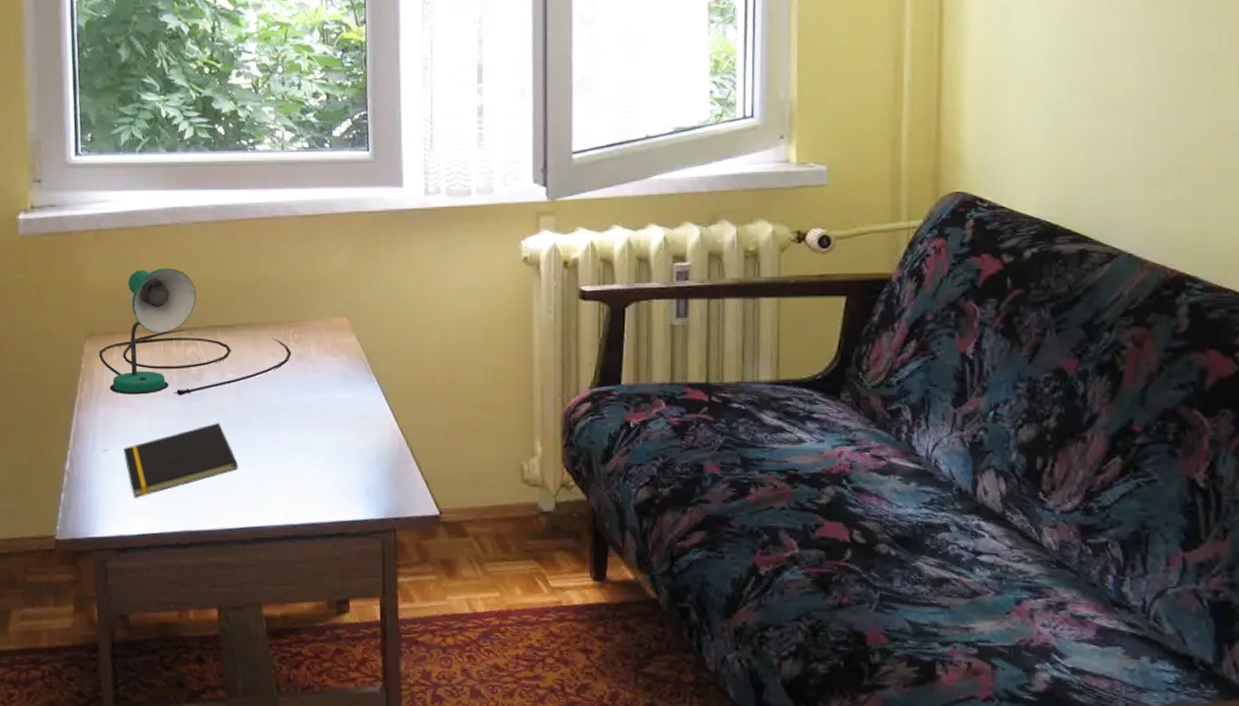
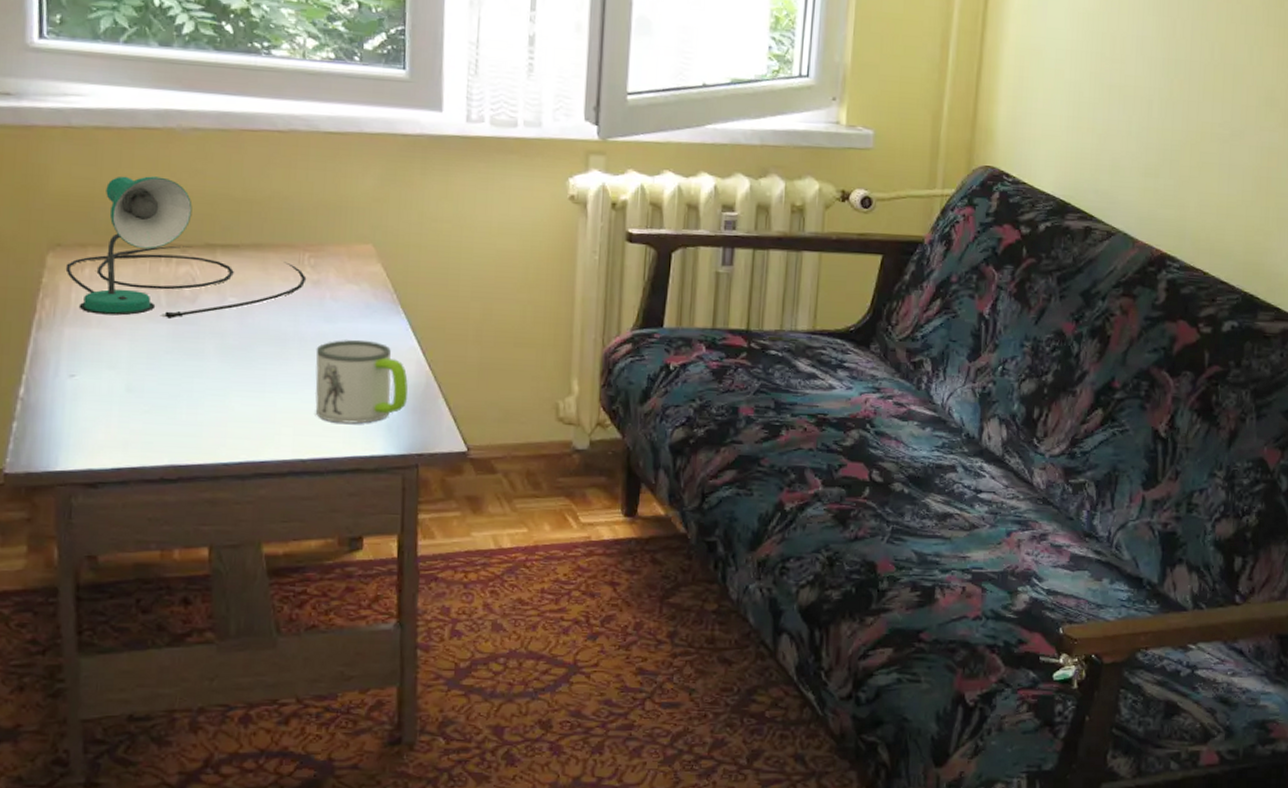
notepad: present [123,423,238,498] -> none [94,350,238,429]
mug: none [302,408,383,489] -> present [315,339,408,424]

